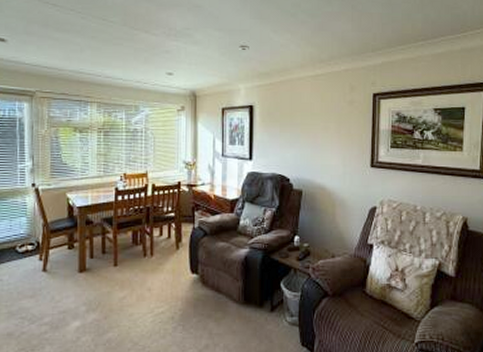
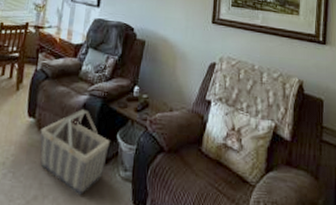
basket: none [204,261,274,342] -> present [40,108,110,196]

